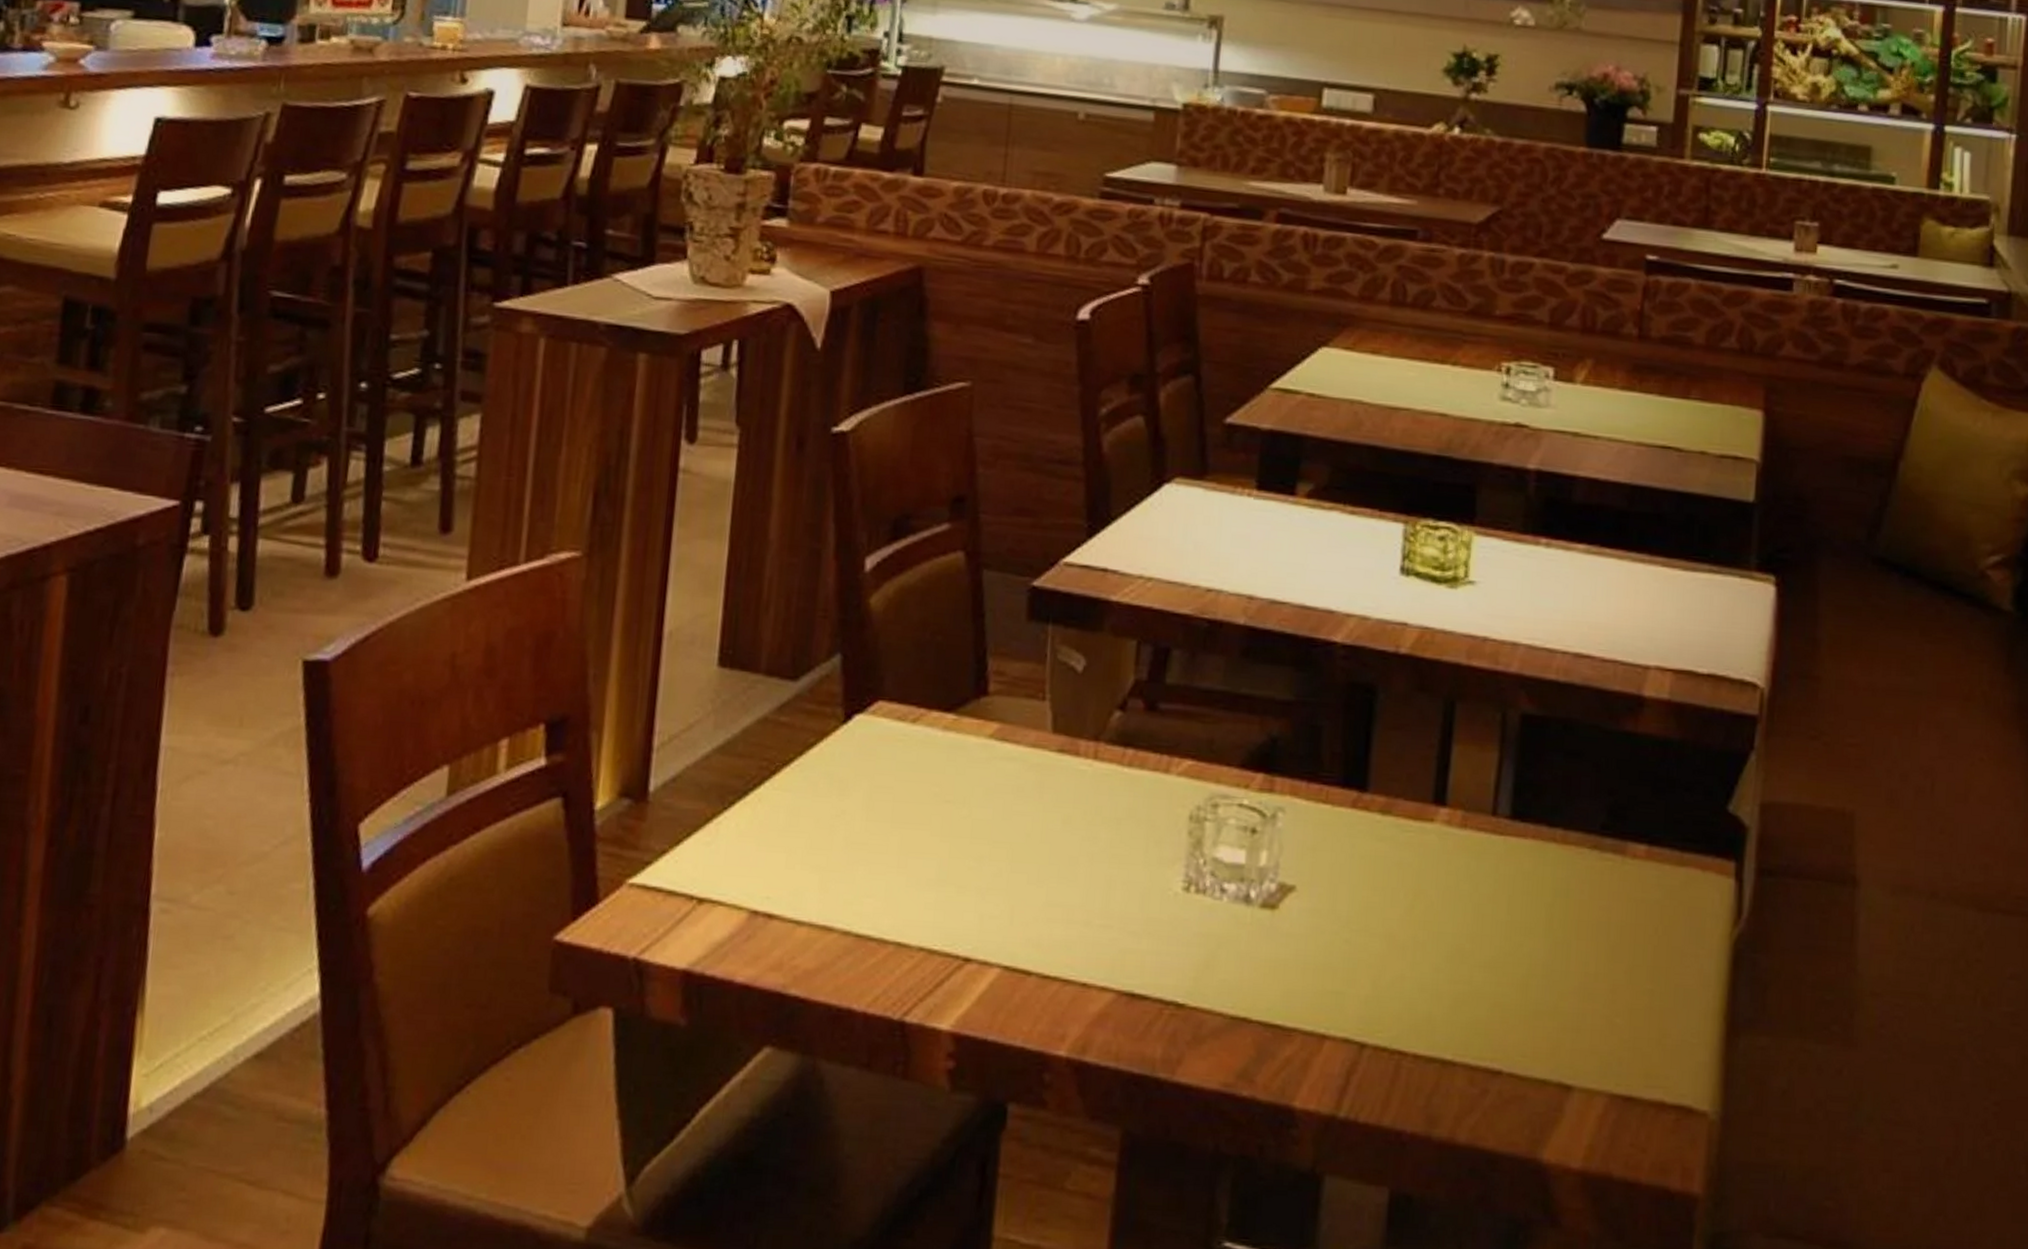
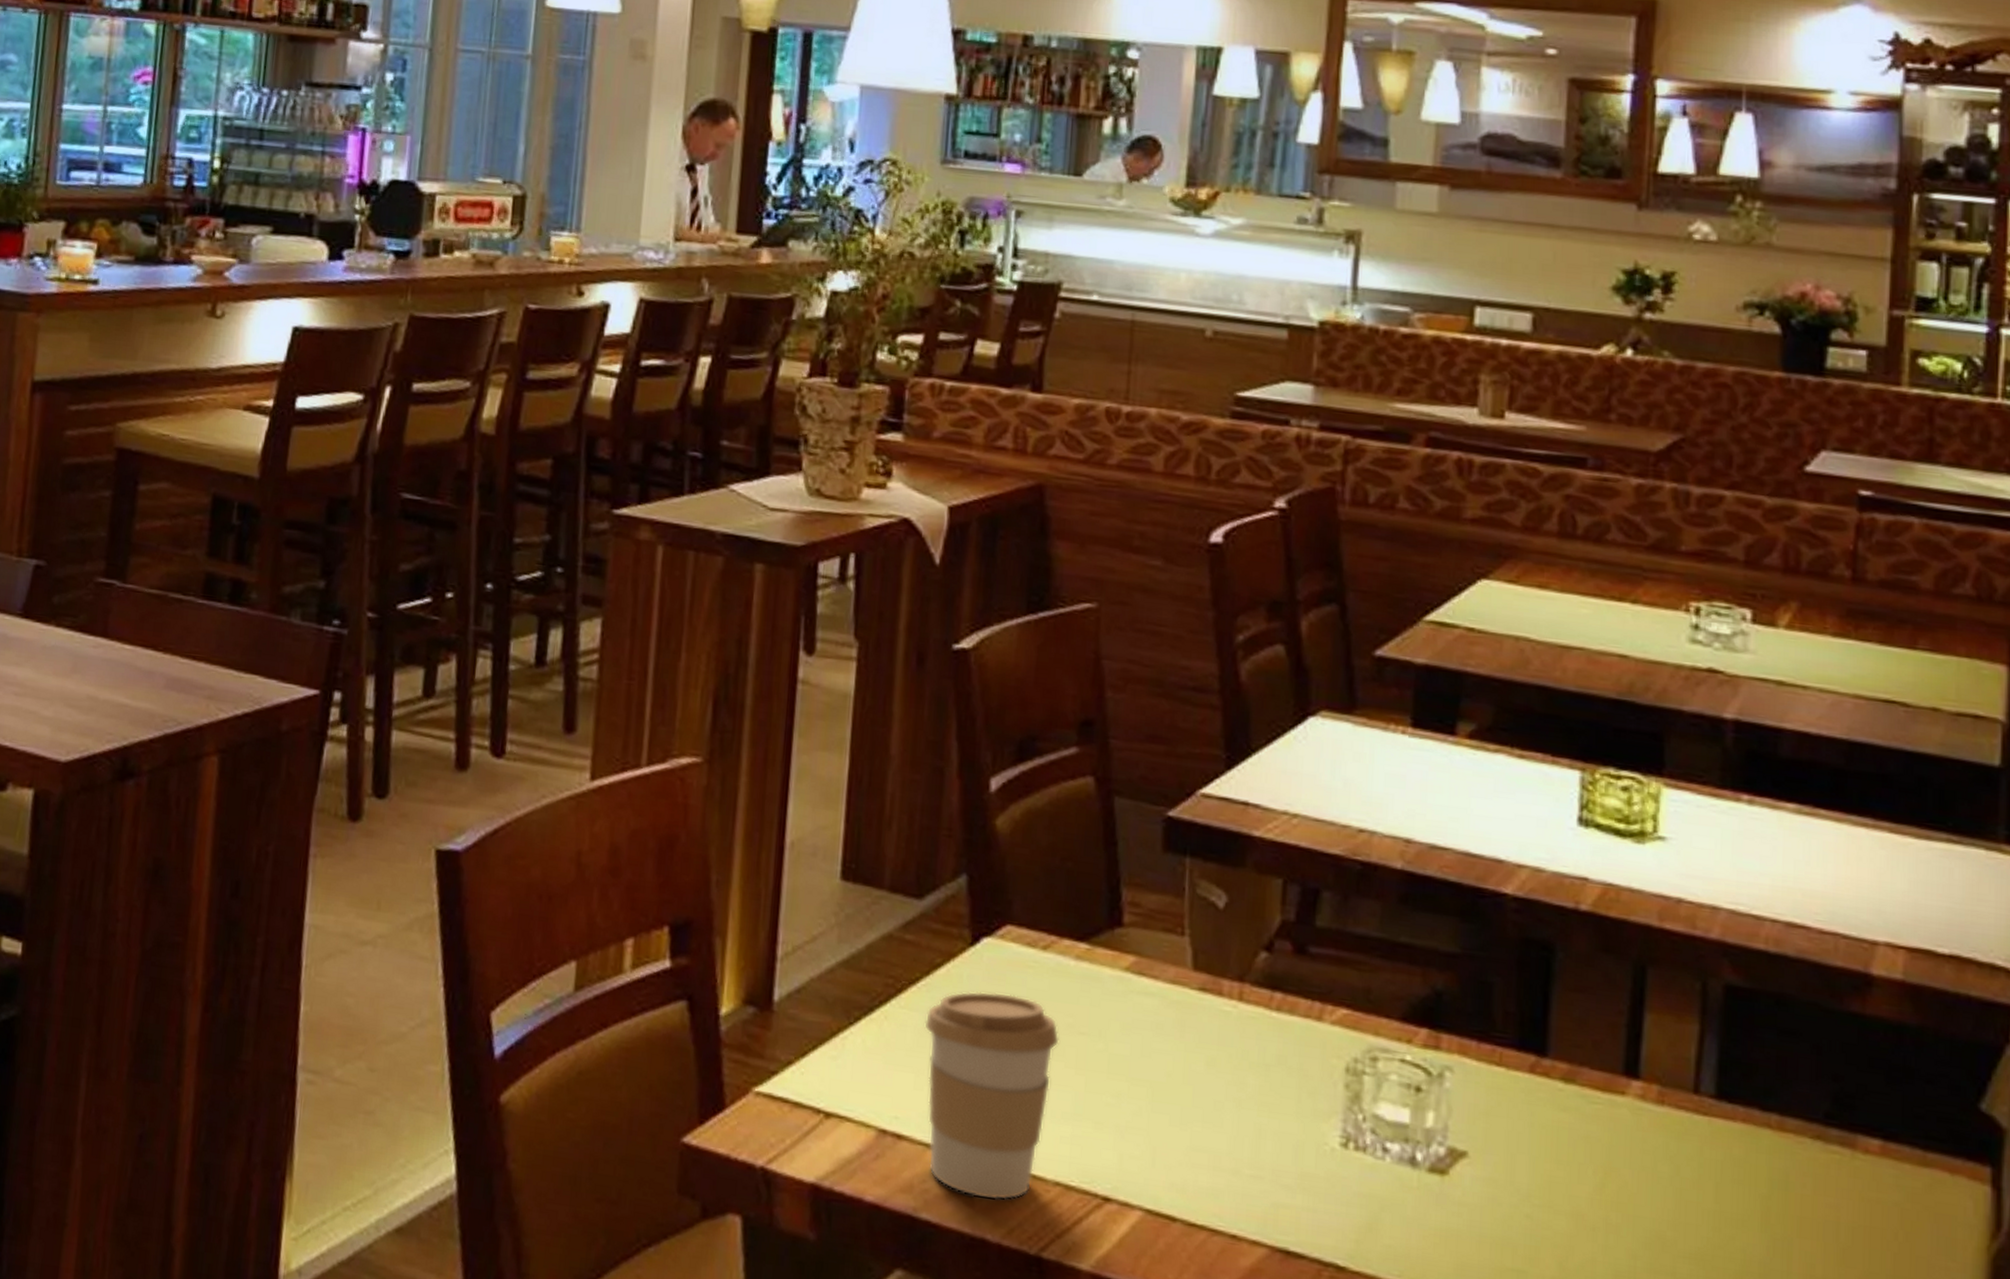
coffee cup: none [797,767,926,970] -> present [924,991,1060,1200]

